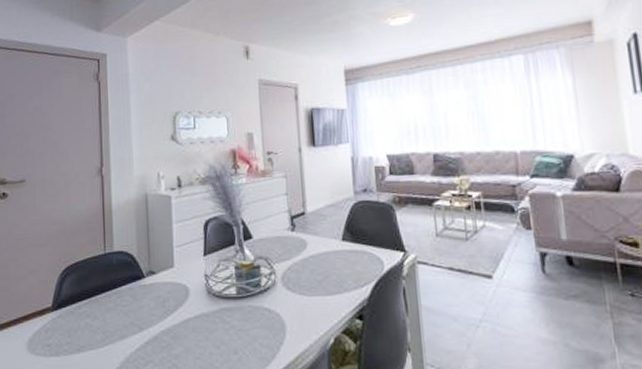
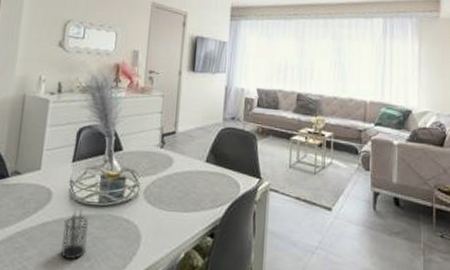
pencil holder: none [206,300,232,355] -> present [61,206,88,260]

